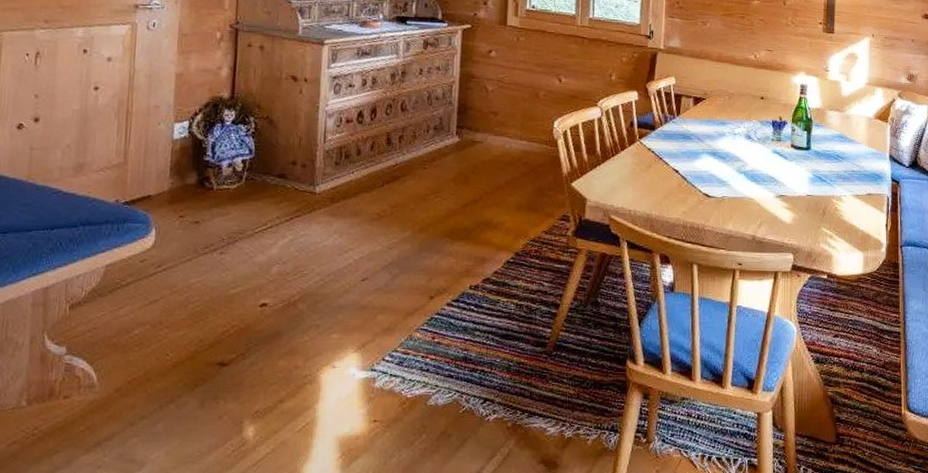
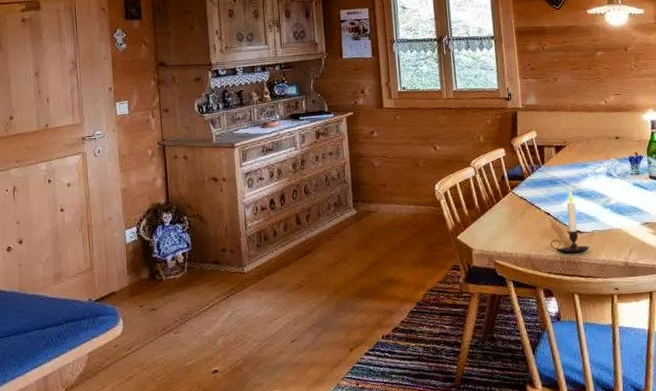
candle: none [675,144,717,219] -> present [550,186,590,253]

